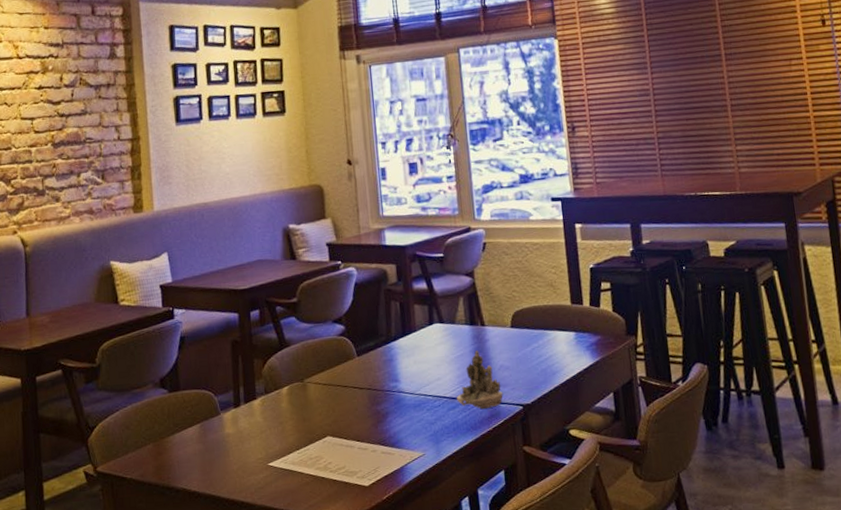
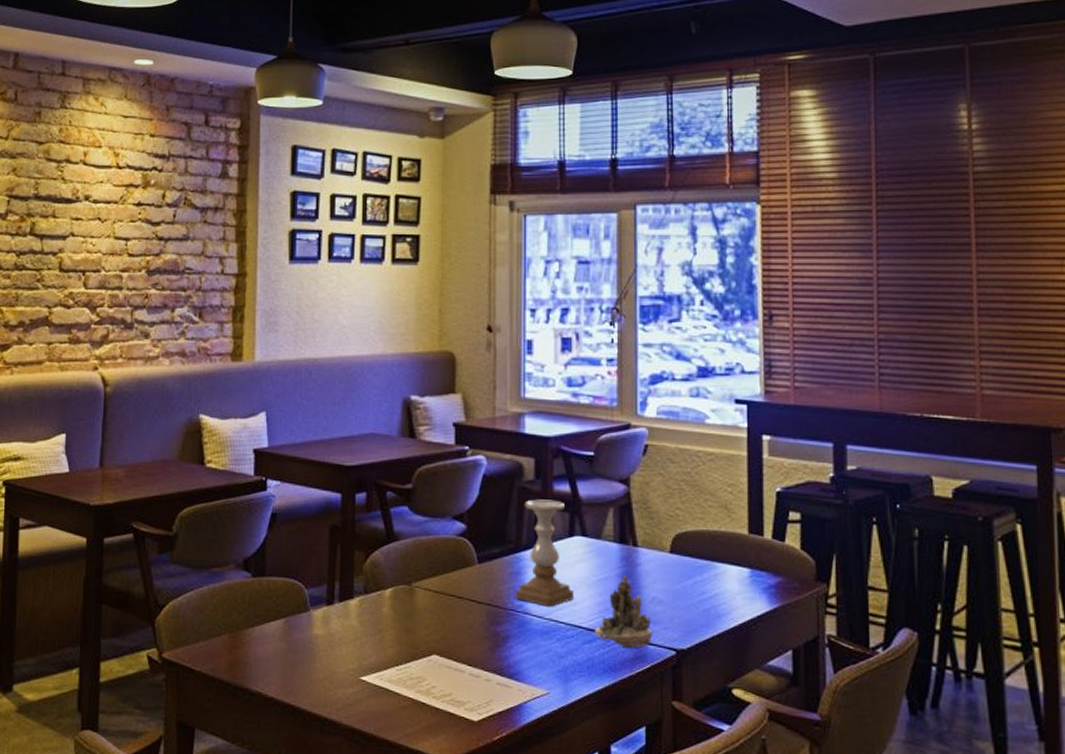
candle holder: none [389,296,438,385] -> present [515,499,574,607]

